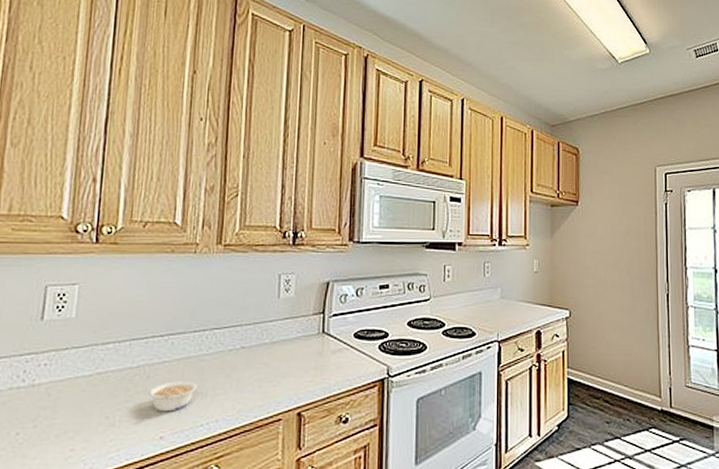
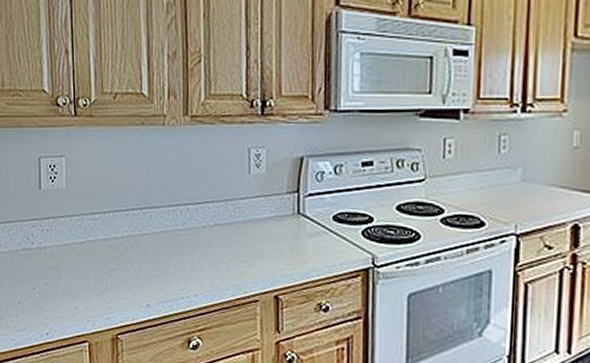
legume: present [148,381,197,412] -> none [133,253,176,282]

